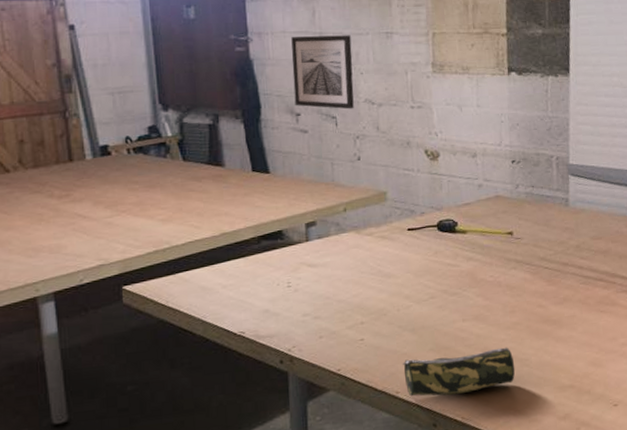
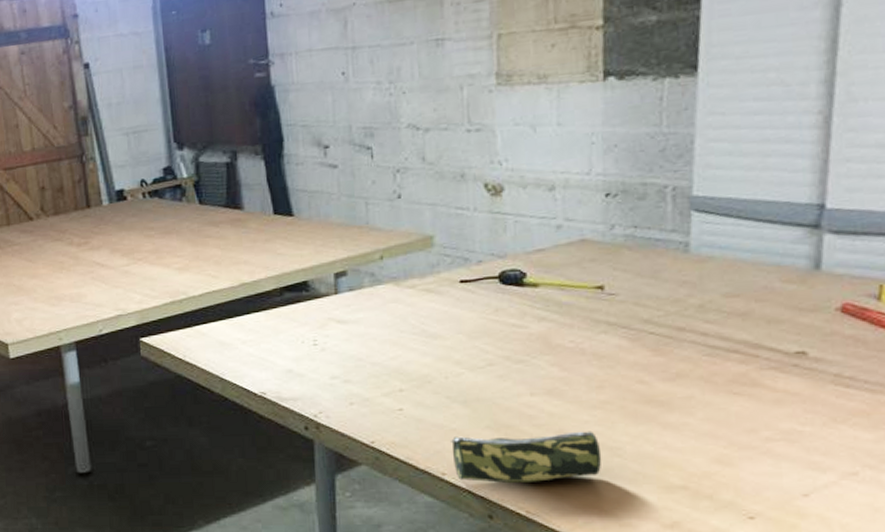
wall art: present [291,35,354,110] -> none [318,46,394,138]

